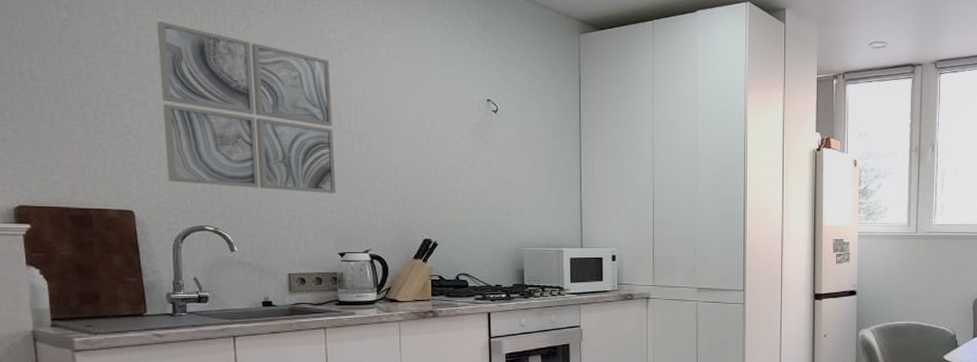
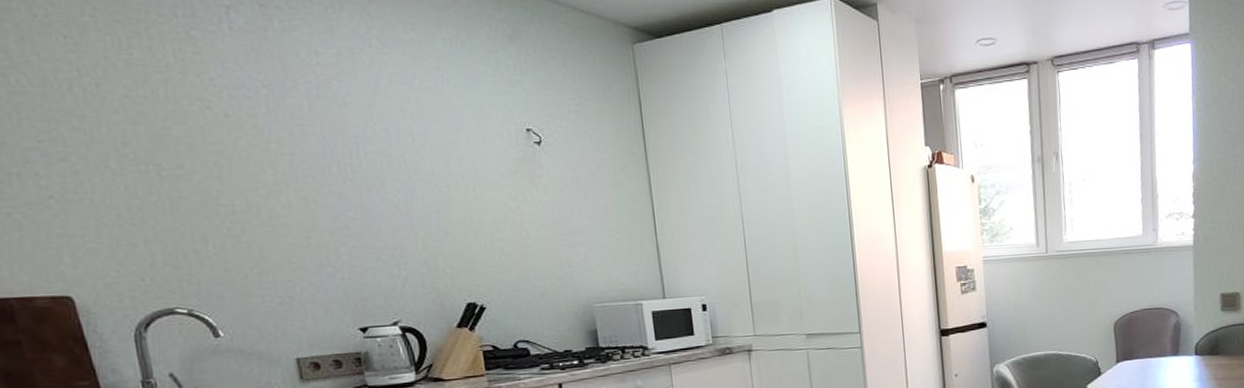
wall art: present [156,21,336,194] -> none [65,51,345,257]

